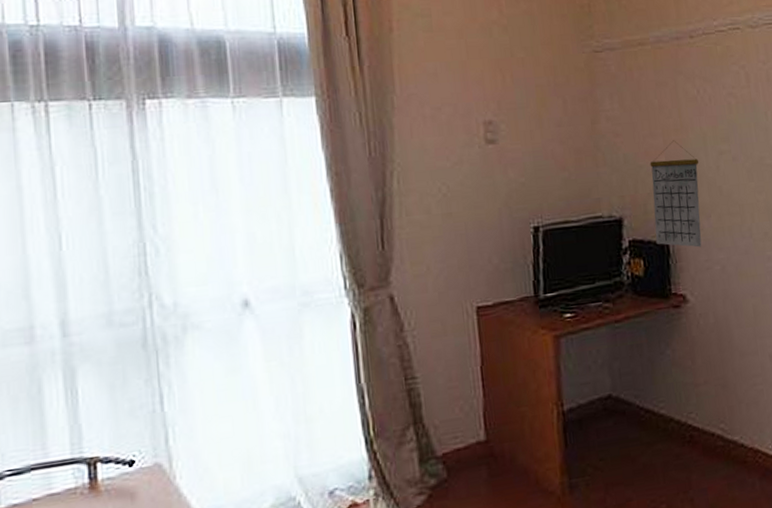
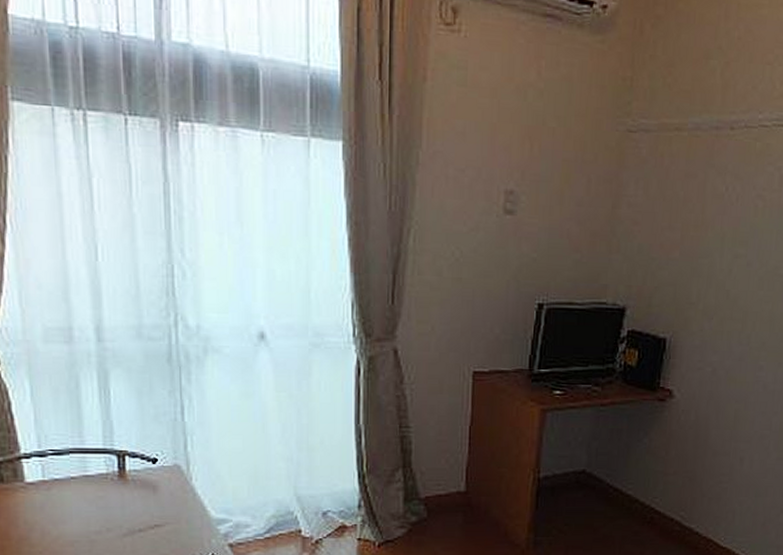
calendar: present [650,140,702,248] -> none [654,236,713,347]

